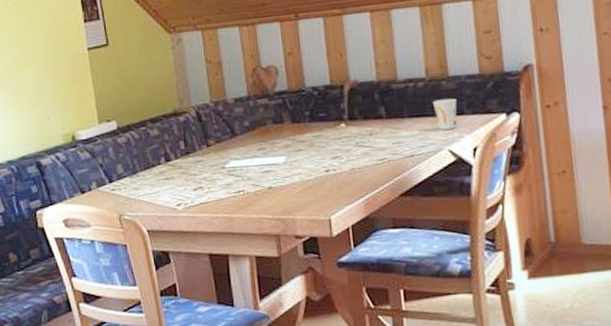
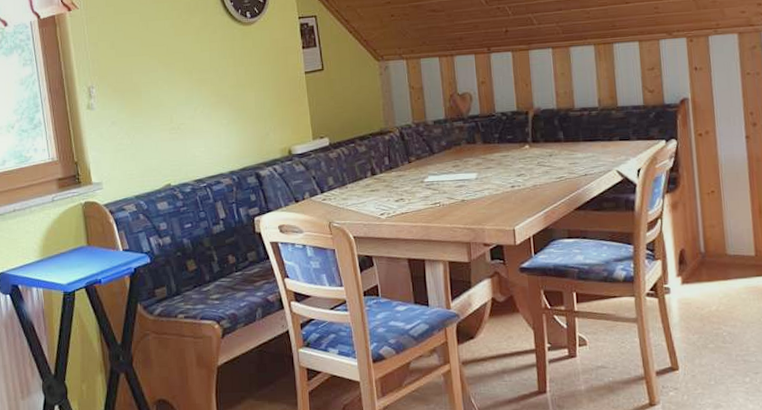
cup: present [432,98,457,130] -> none [603,126,625,153]

